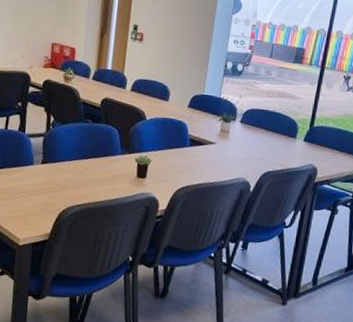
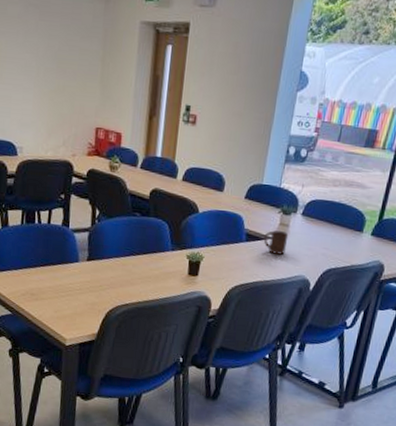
cup: none [206,136,229,159] -> present [263,230,289,255]

